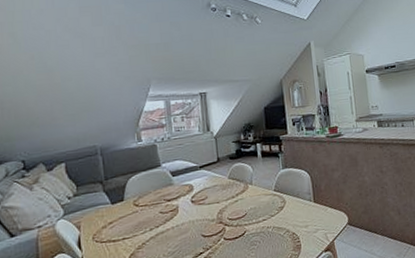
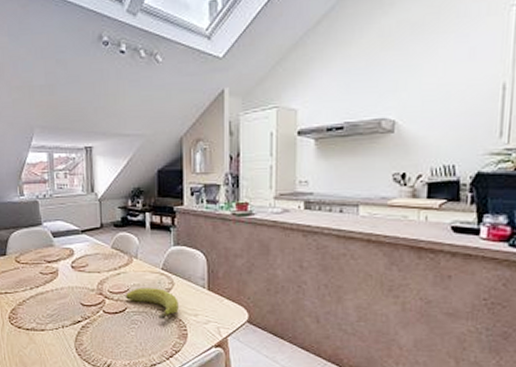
fruit: none [244,208,292,236] -> present [126,288,179,319]

